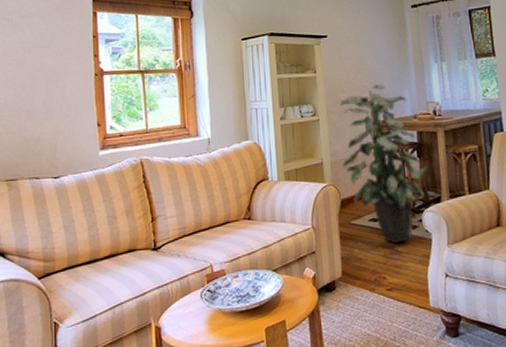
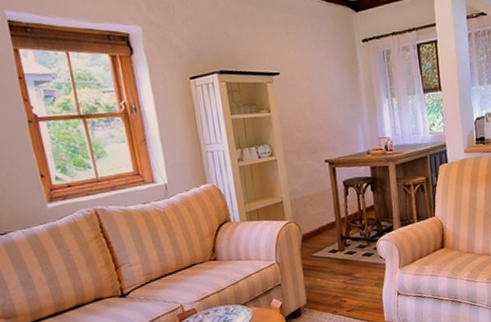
indoor plant: present [339,84,429,243] -> none [295,122,382,270]

